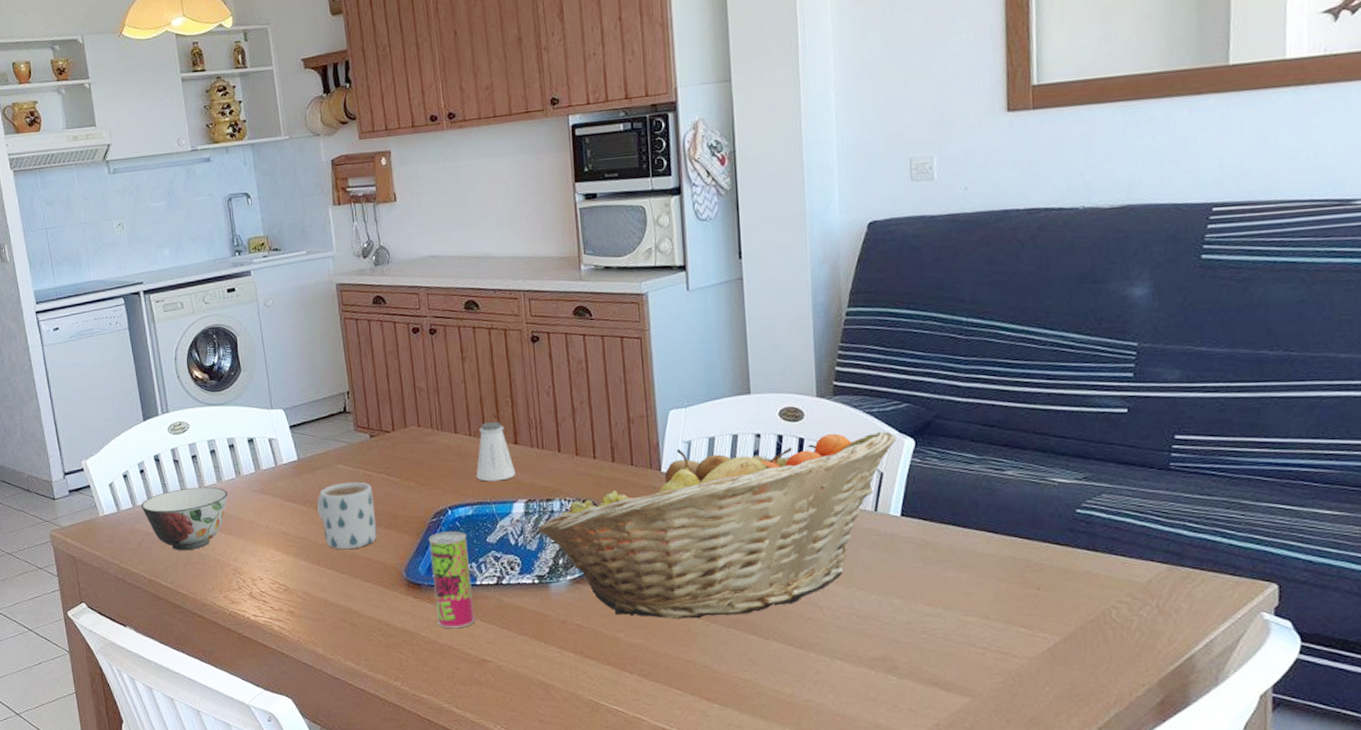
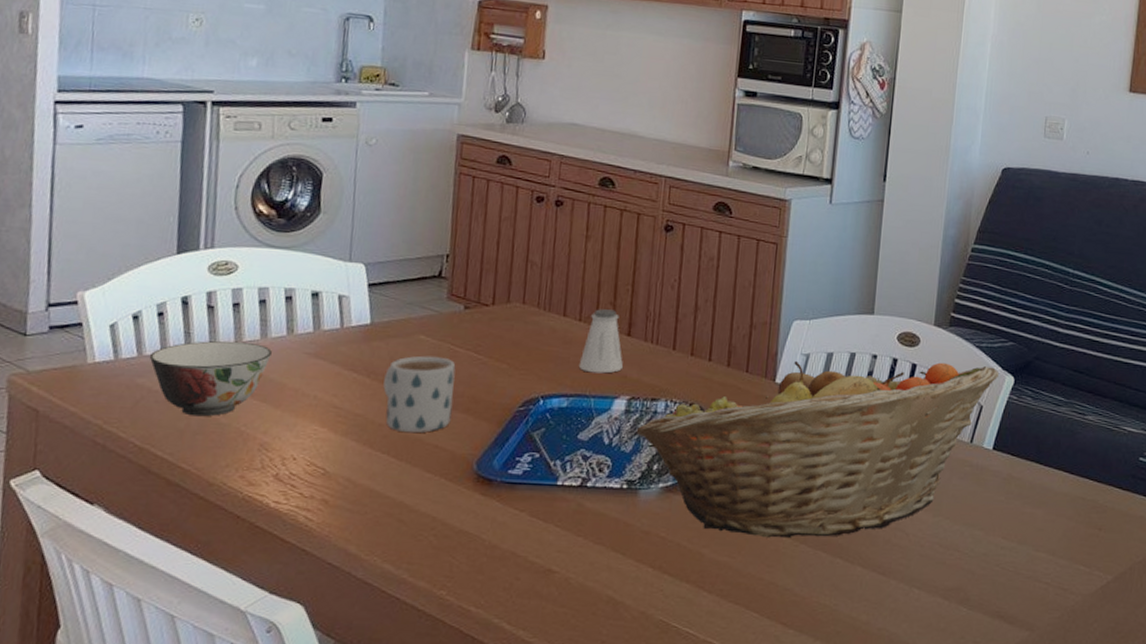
beverage can: present [428,531,475,629] -> none [503,423,556,533]

